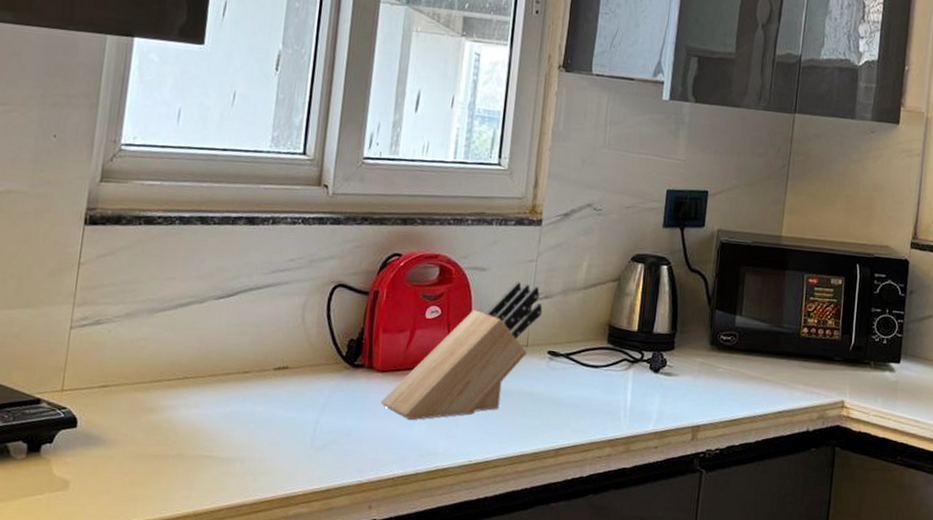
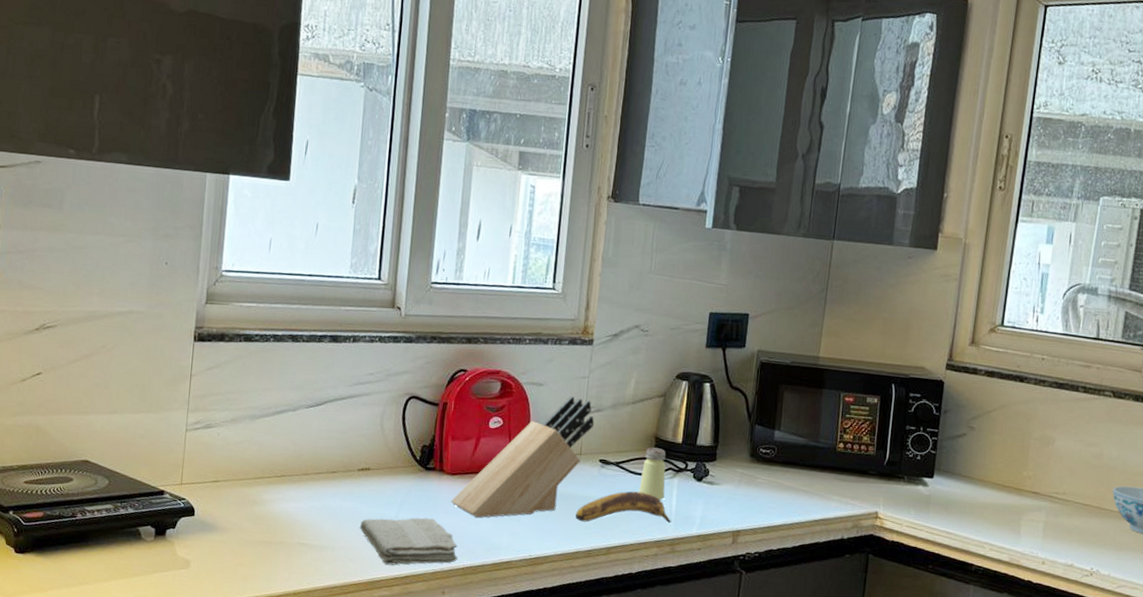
washcloth: none [274,421,388,478] -> present [359,517,458,565]
banana: none [521,385,627,422] -> present [576,491,672,524]
saltshaker: none [590,337,620,395] -> present [639,447,666,500]

